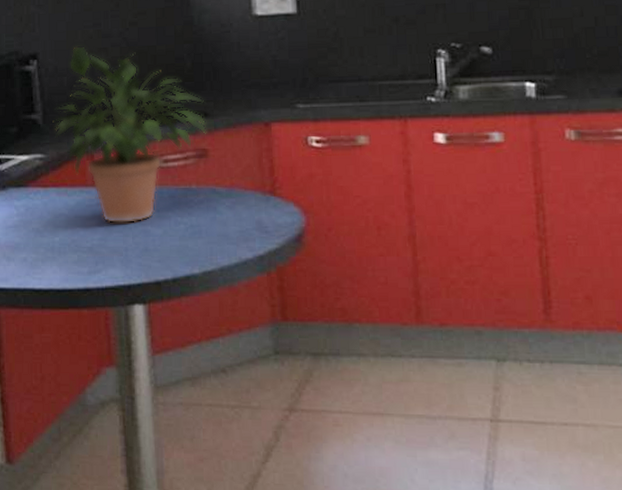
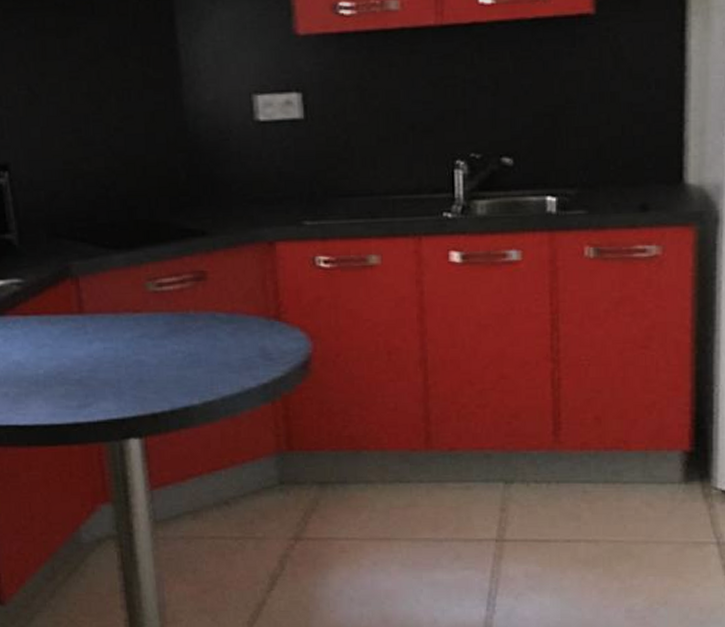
potted plant: present [52,45,207,224] -> none [30,154,205,354]

